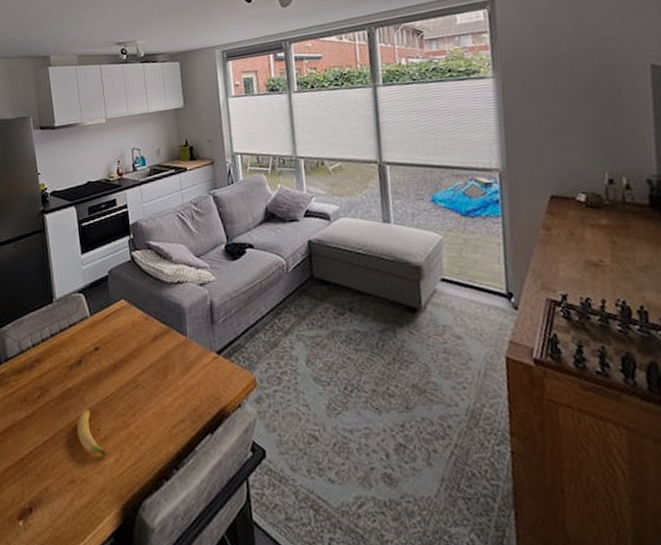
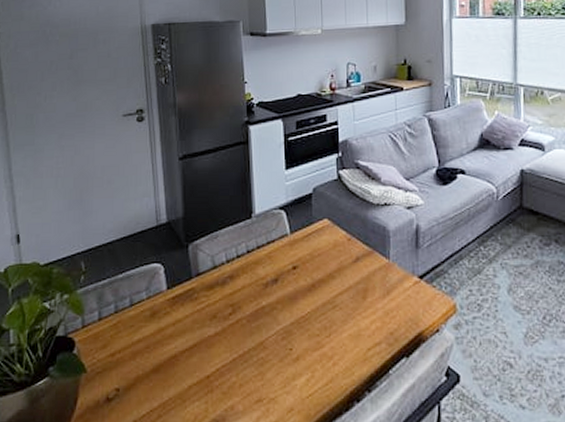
banana: present [77,409,106,455] -> none [269,329,297,375]

